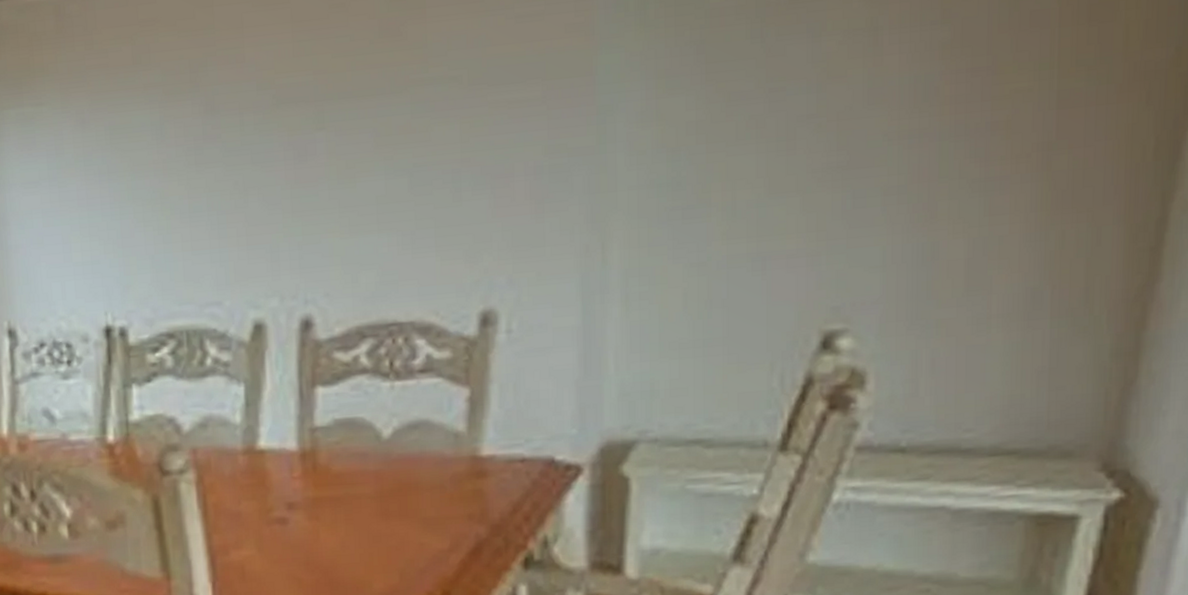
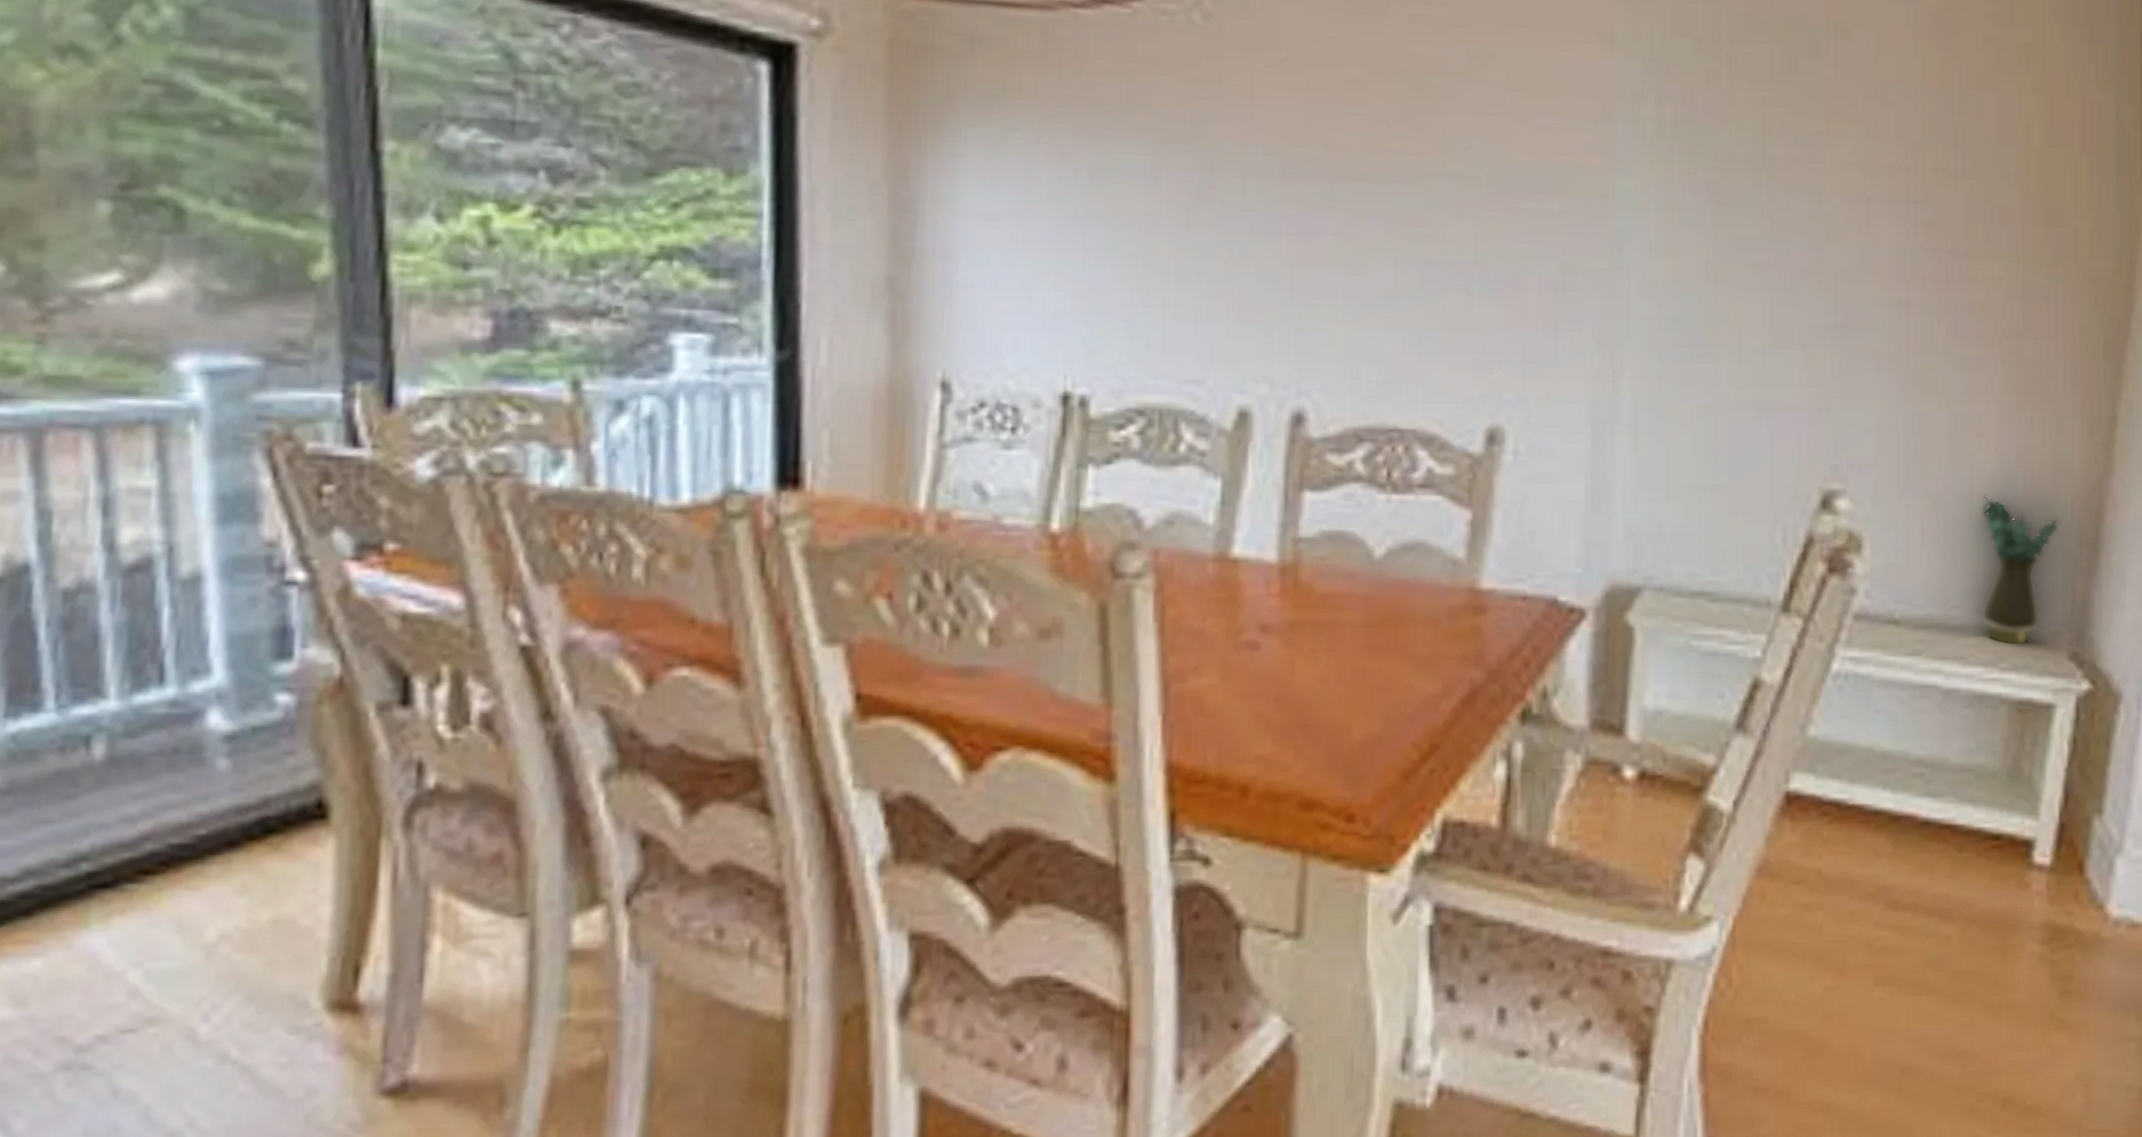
vase: none [998,317,1092,463] -> present [1980,495,2059,646]

